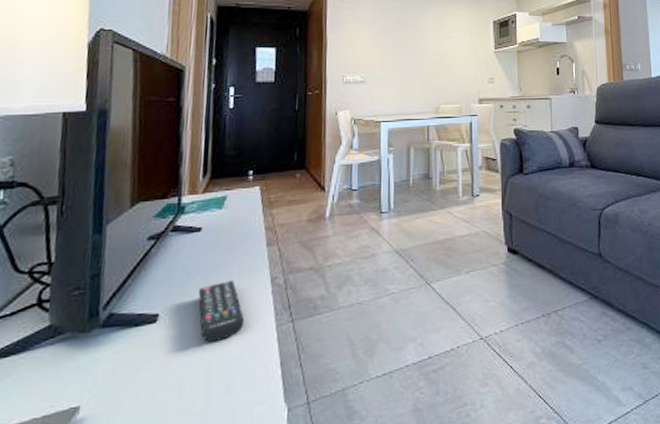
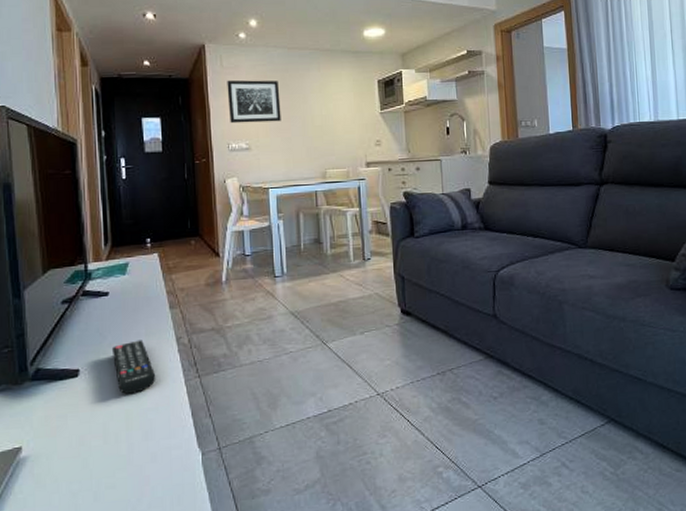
wall art: none [345,14,398,56] -> present [227,80,281,124]

